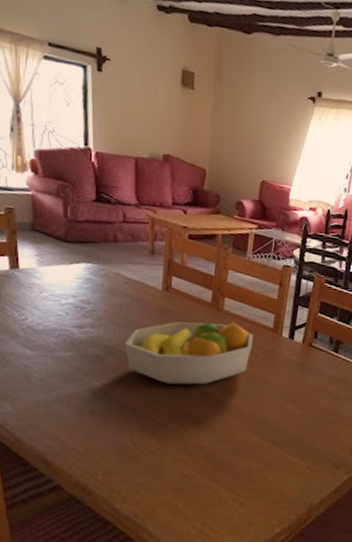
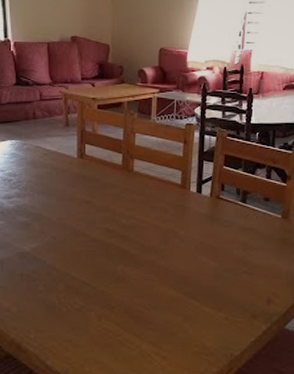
fruit bowl: present [125,321,253,385] -> none [48,181,163,244]

